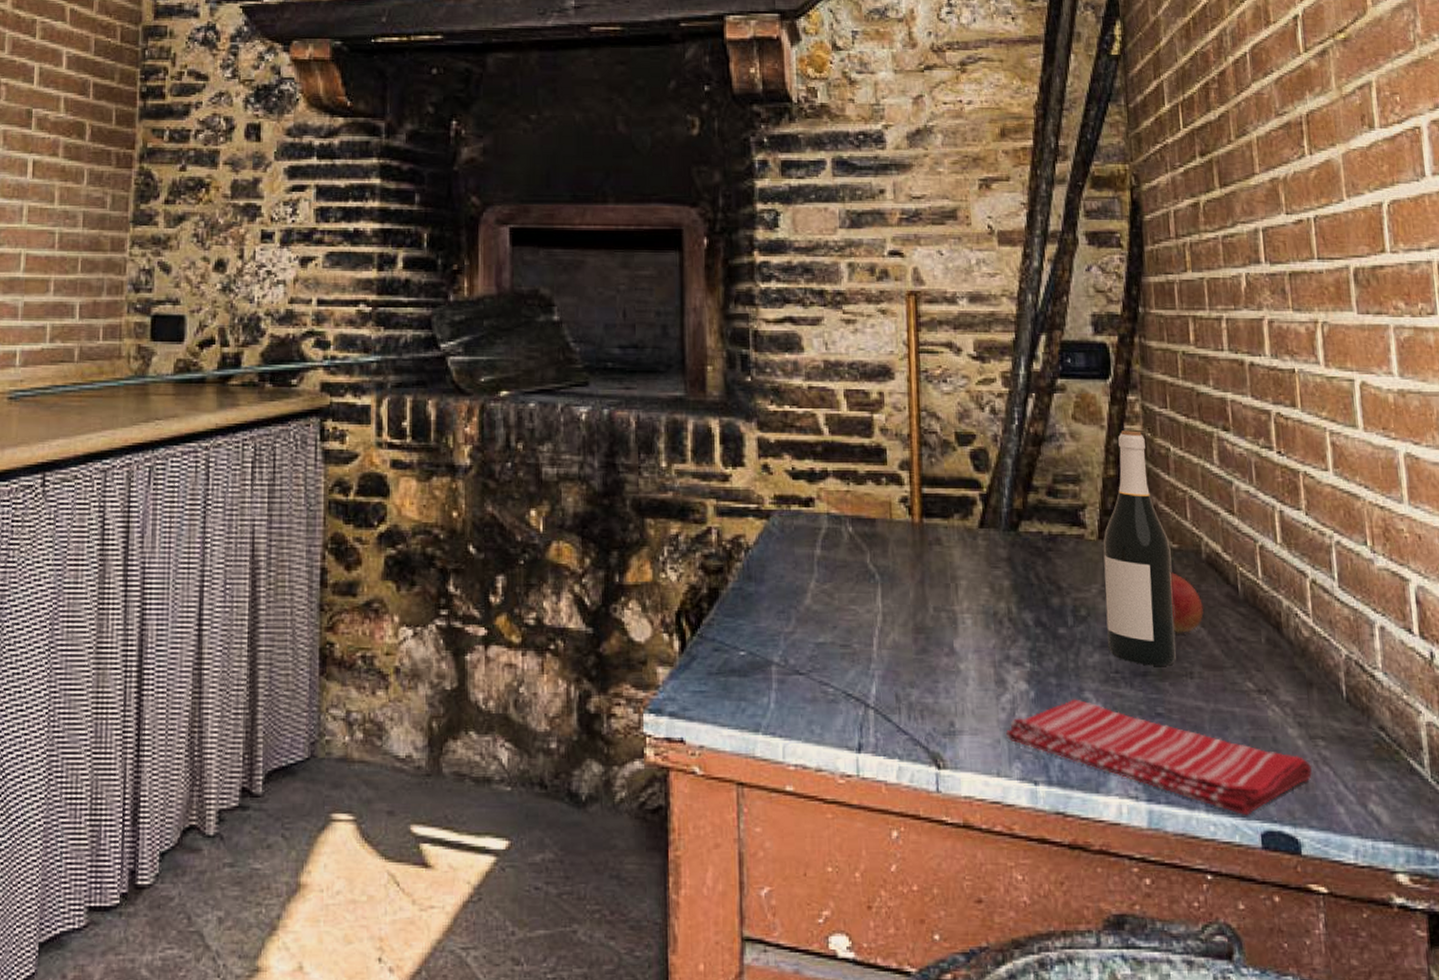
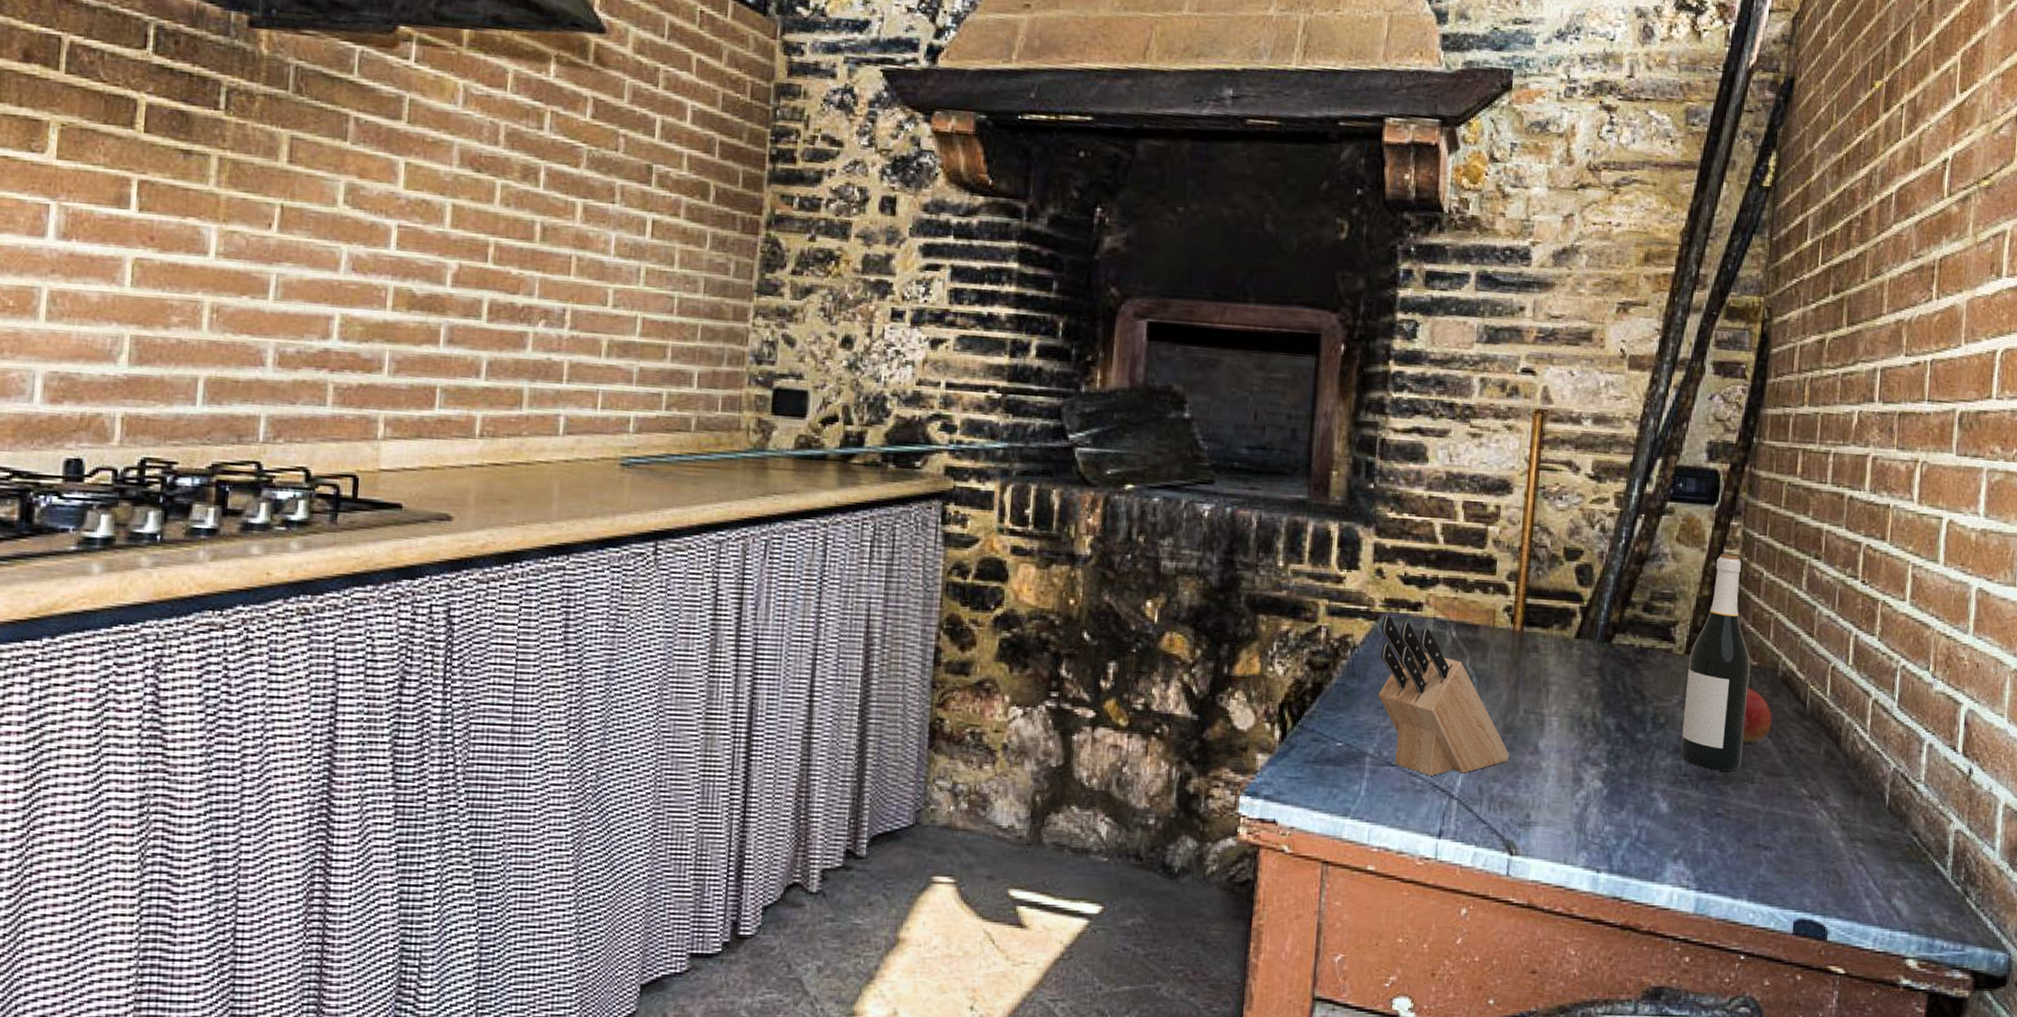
knife block: none [773,512,925,684] -> present [1377,615,1510,776]
dish towel: present [1005,699,1312,816] -> none [1576,797,1848,906]

